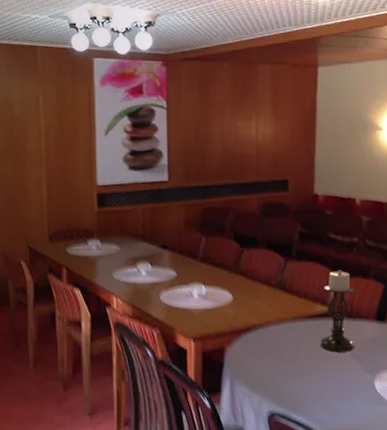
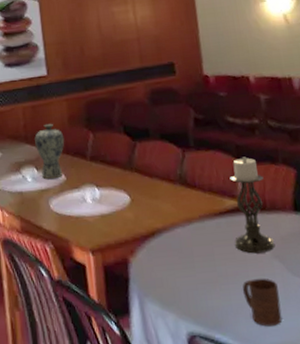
vase: none [152,225,179,275] -> present [34,123,65,179]
cup: none [320,373,351,412] -> present [242,278,283,327]

